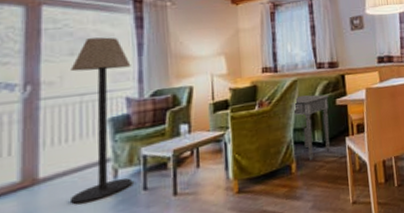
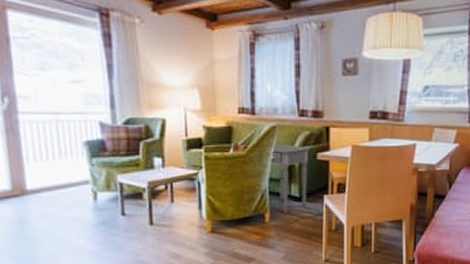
floor lamp: present [71,37,132,204] -> none [43,53,110,219]

